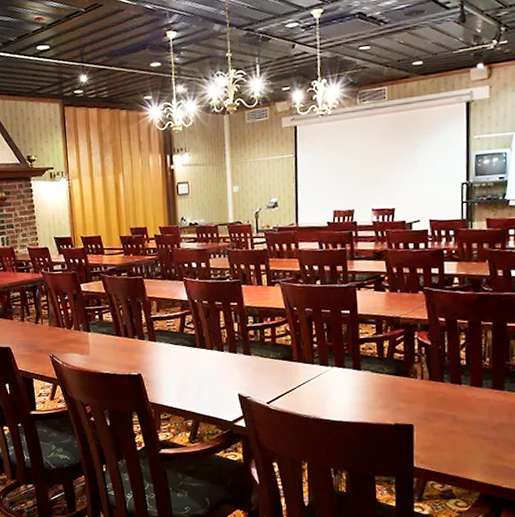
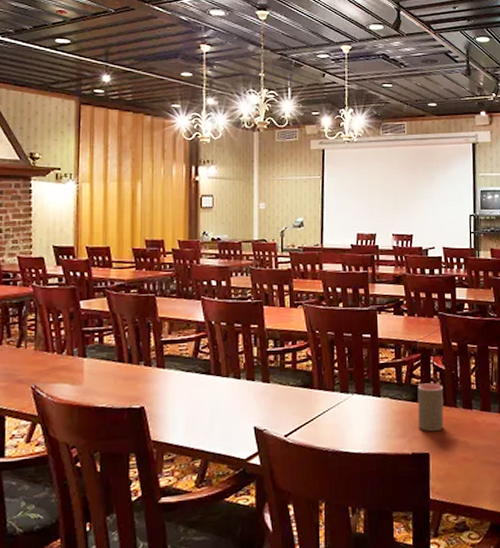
cup: none [400,358,429,405] -> present [417,383,444,432]

